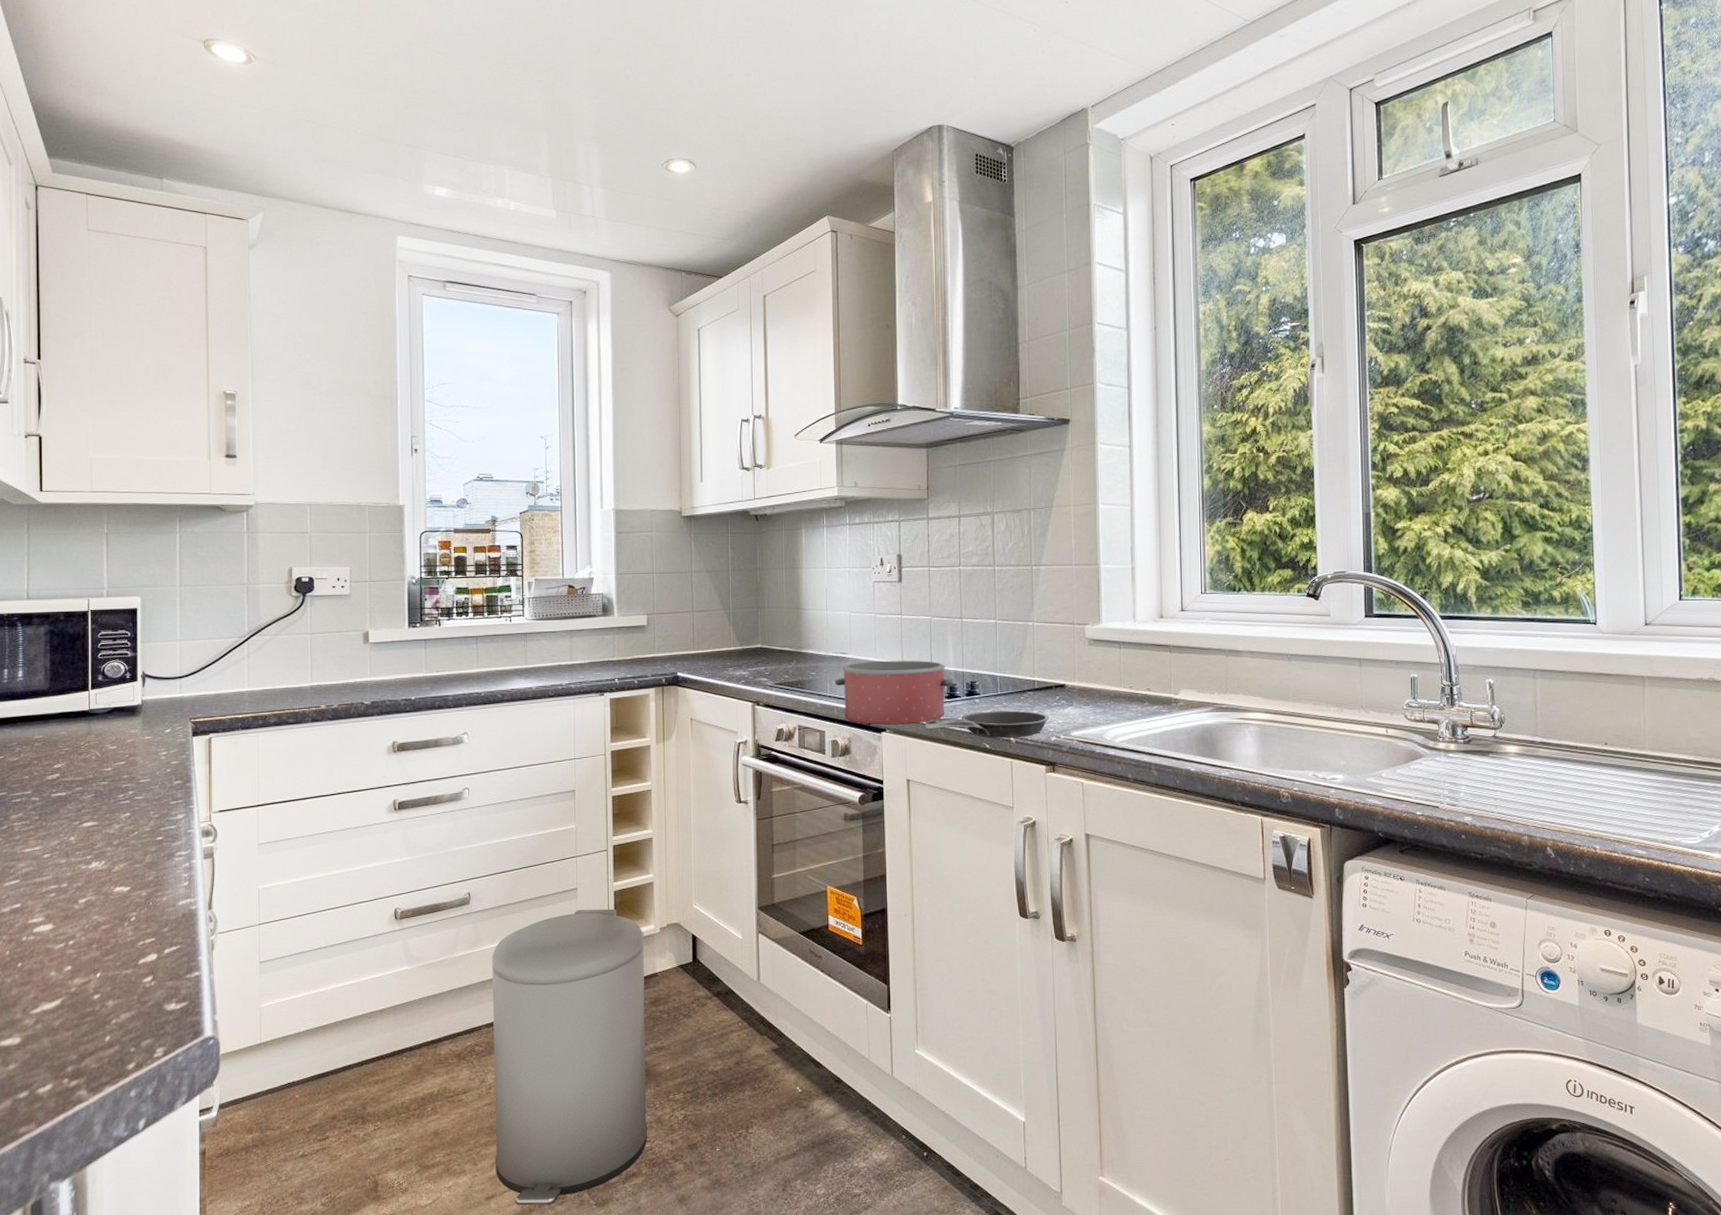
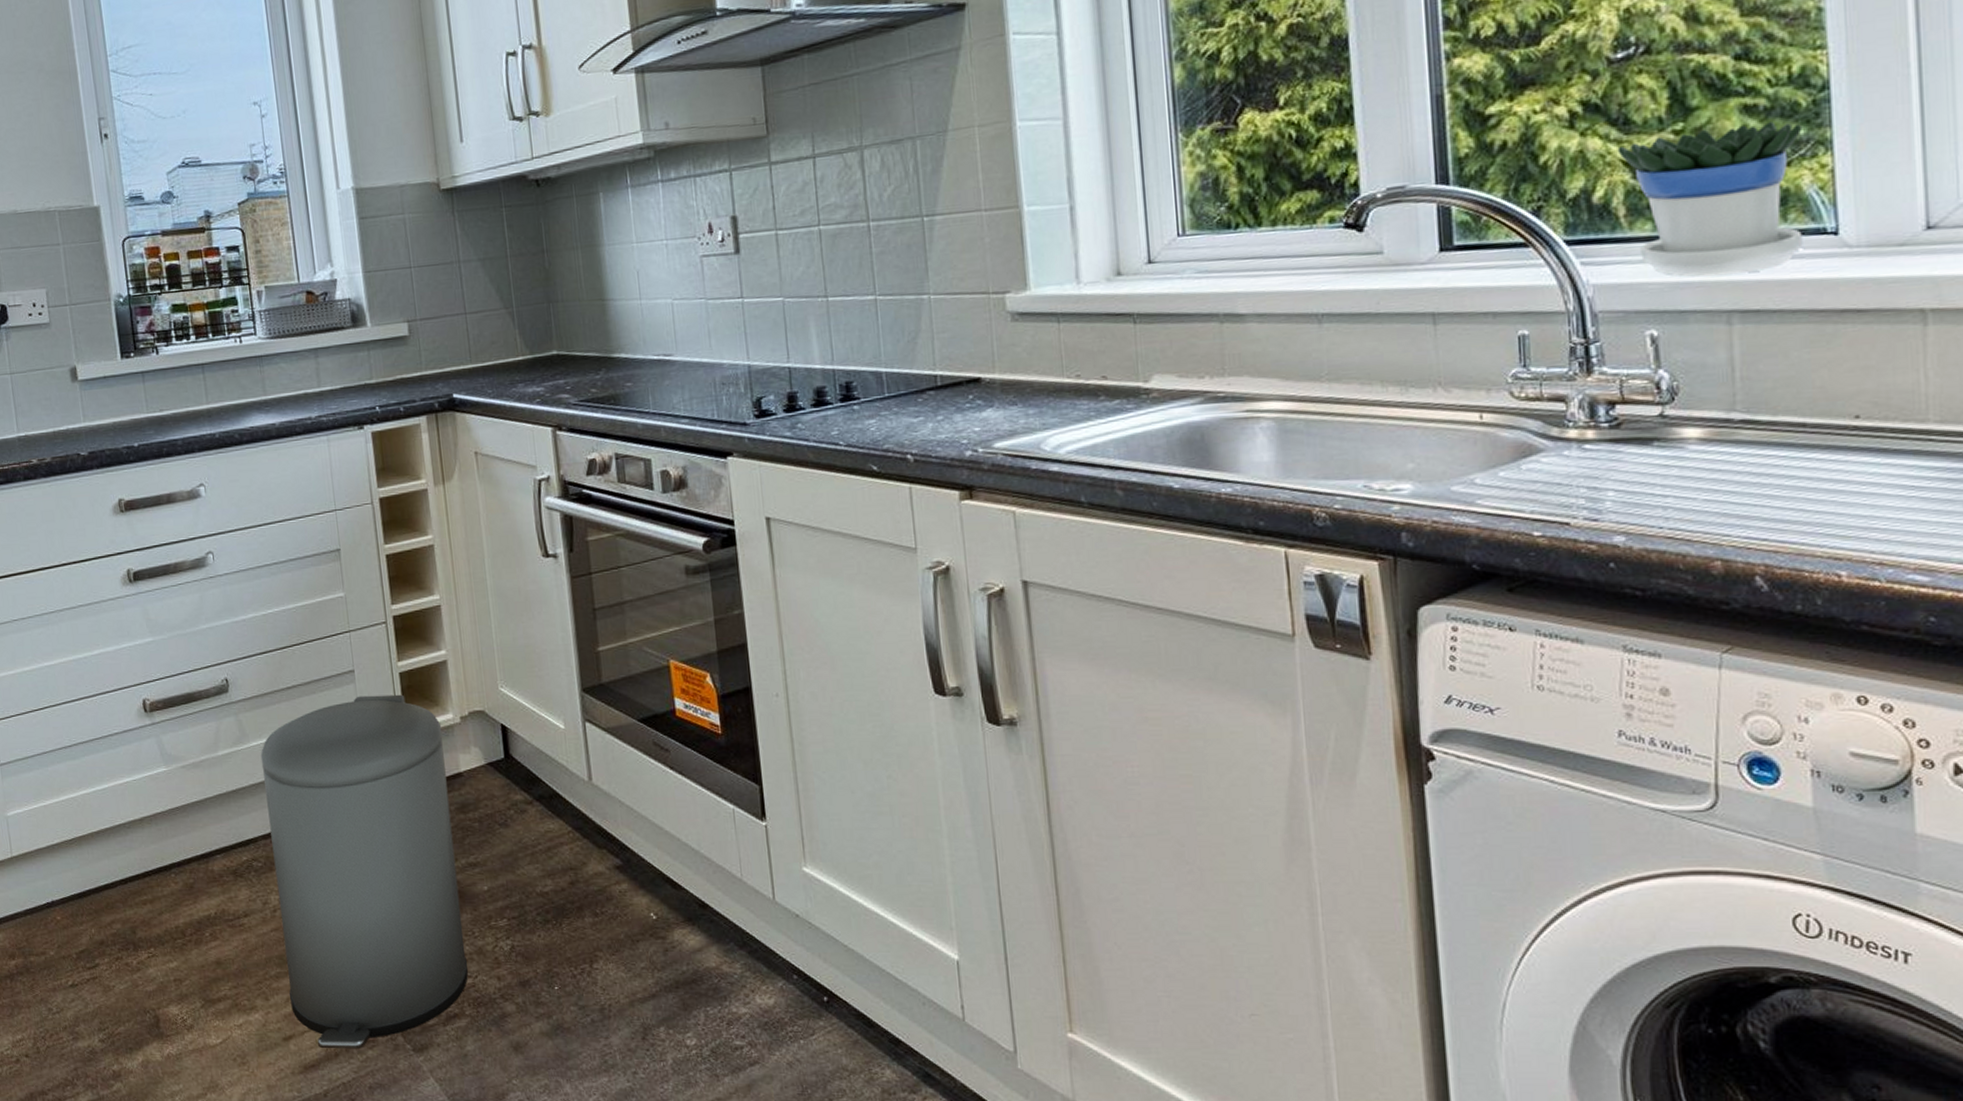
cooking pot: present [835,660,953,725] -> none [659,357,821,448]
frying pan: present [925,710,1049,739] -> none [785,417,960,457]
flowerpot: none [1472,549,1578,646] -> present [1617,121,1803,278]

